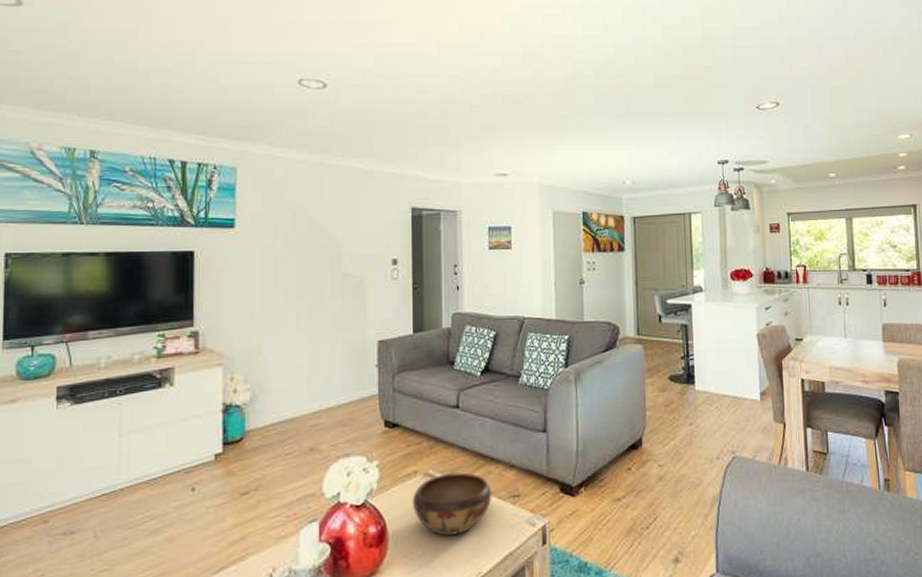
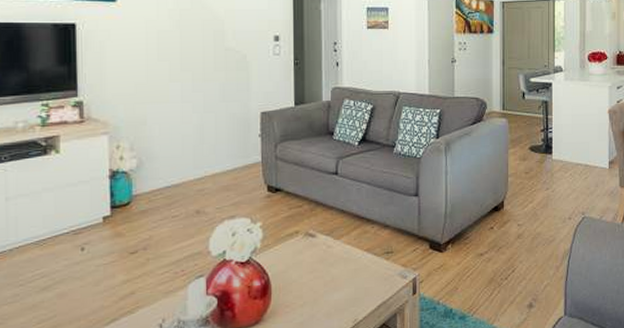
decorative bowl: present [412,472,492,536] -> none [293,232,368,288]

